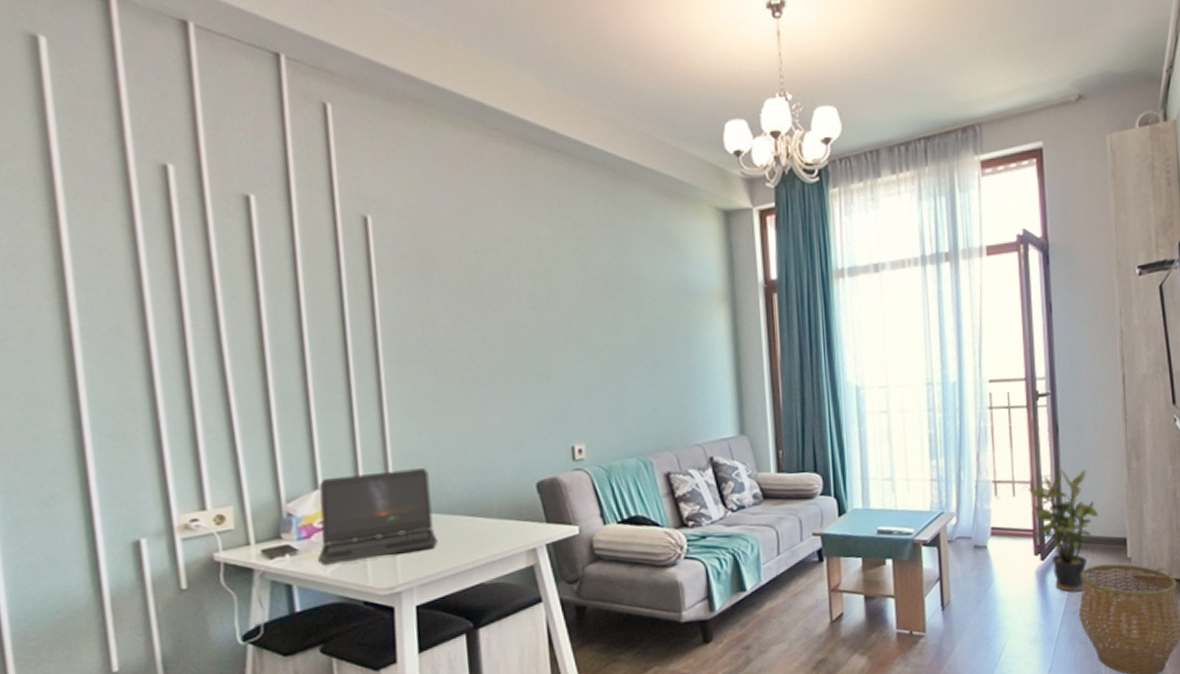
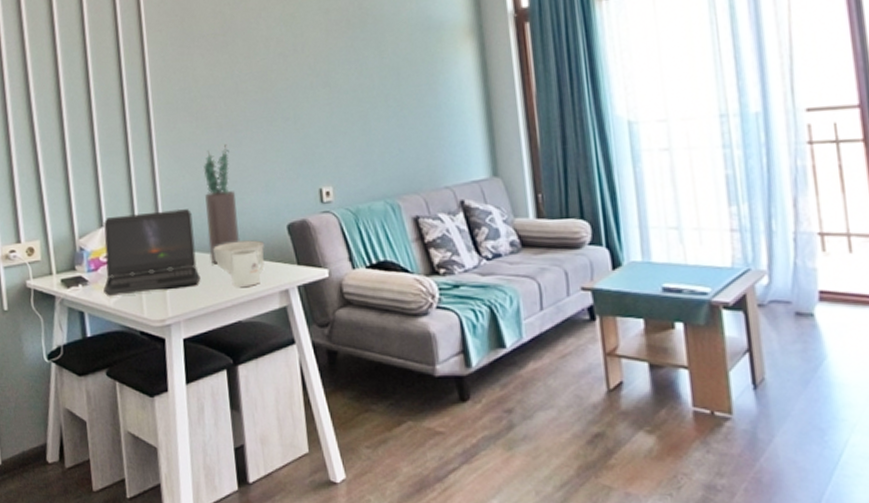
vase: none [444,400,484,526] -> present [204,144,241,264]
bowl: none [453,499,511,537] -> present [213,240,265,275]
mug: none [471,508,511,549] -> present [229,249,265,288]

